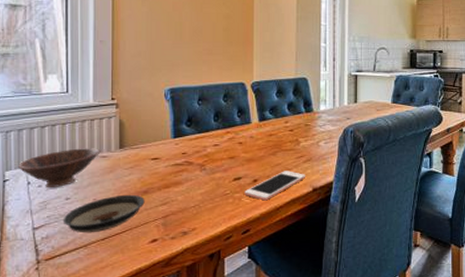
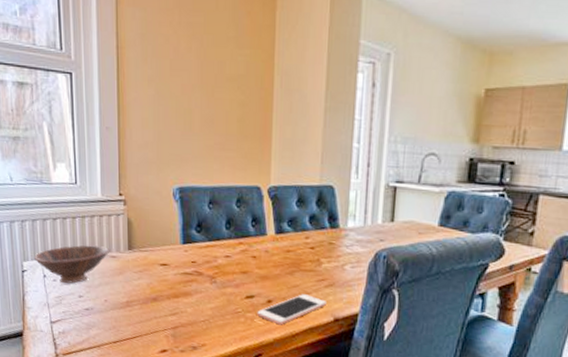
saucer: present [63,194,145,234] -> none [77,299,154,335]

